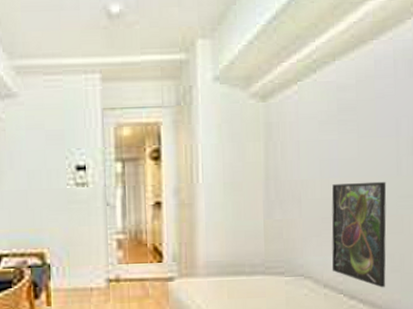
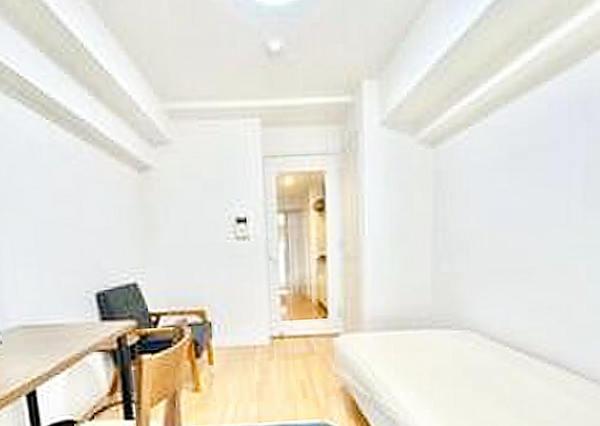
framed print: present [331,181,387,288] -> none [498,231,556,340]

